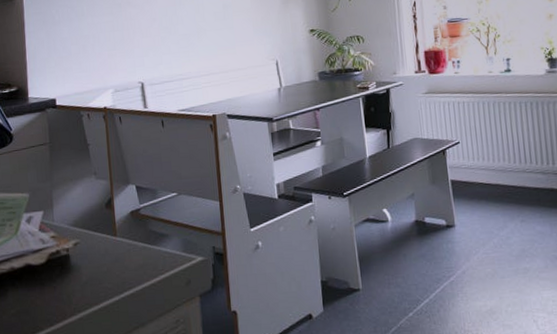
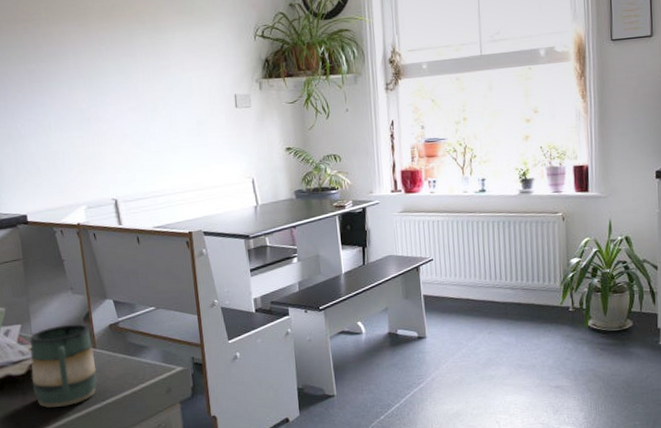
mug: none [50,210,116,301] -> present [29,324,97,409]

